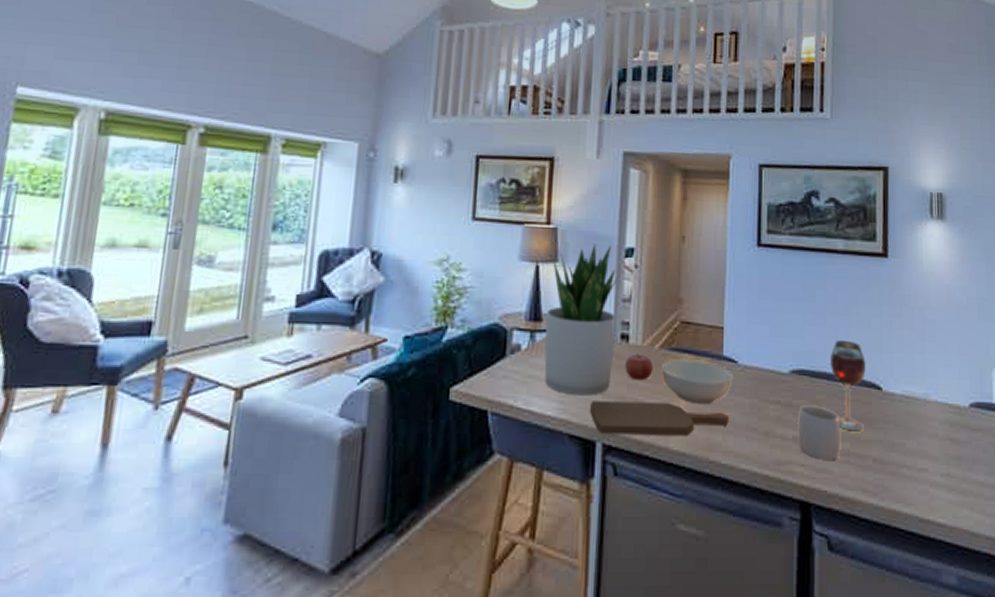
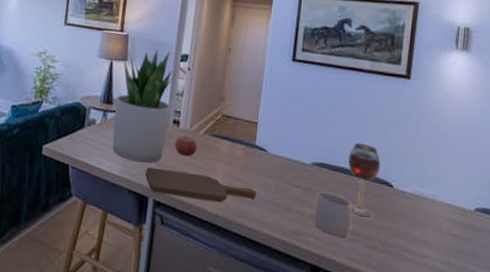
bowl: present [661,359,732,405] -> none [203,143,262,181]

